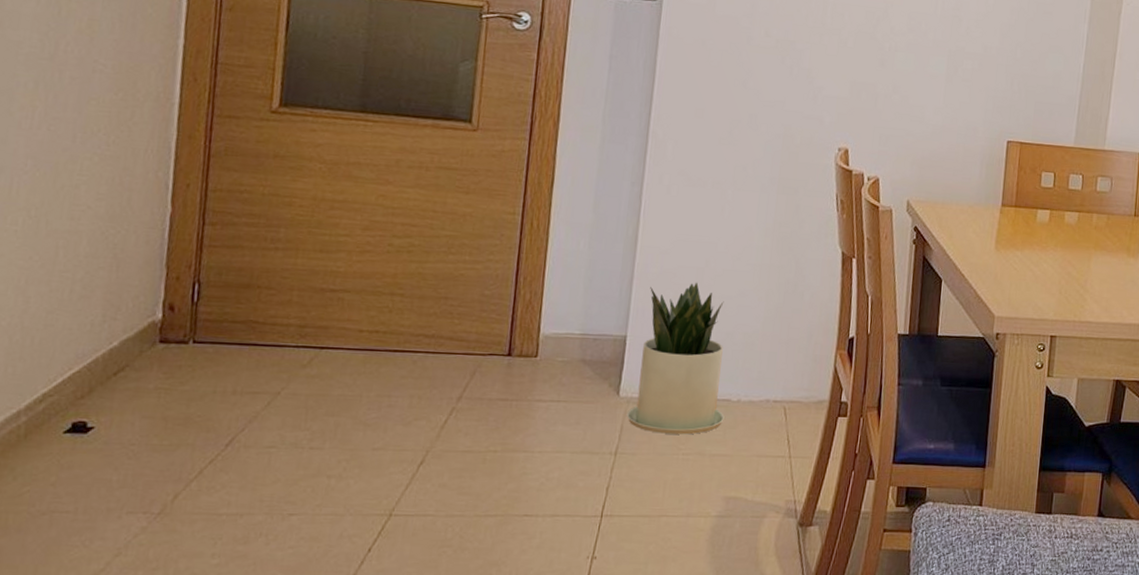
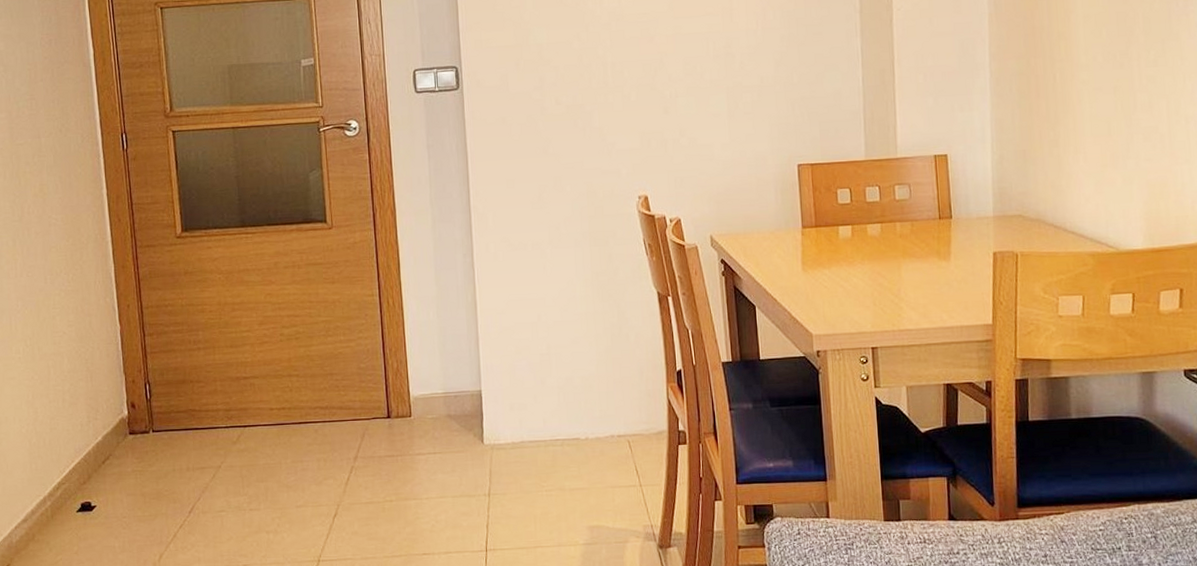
planter: present [626,282,725,435] -> none [492,335,577,474]

